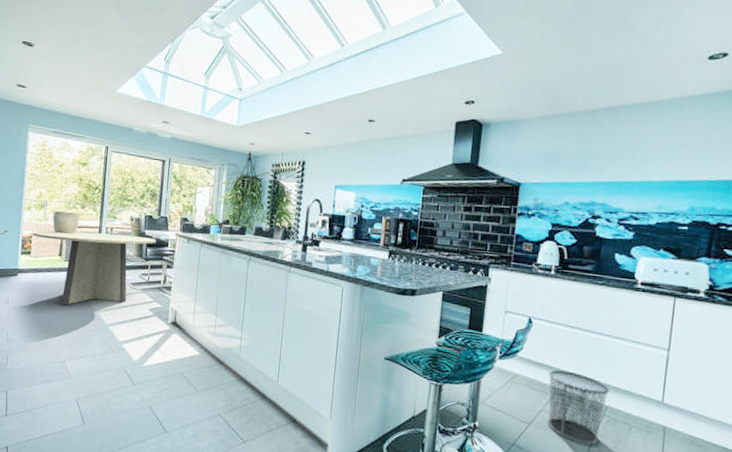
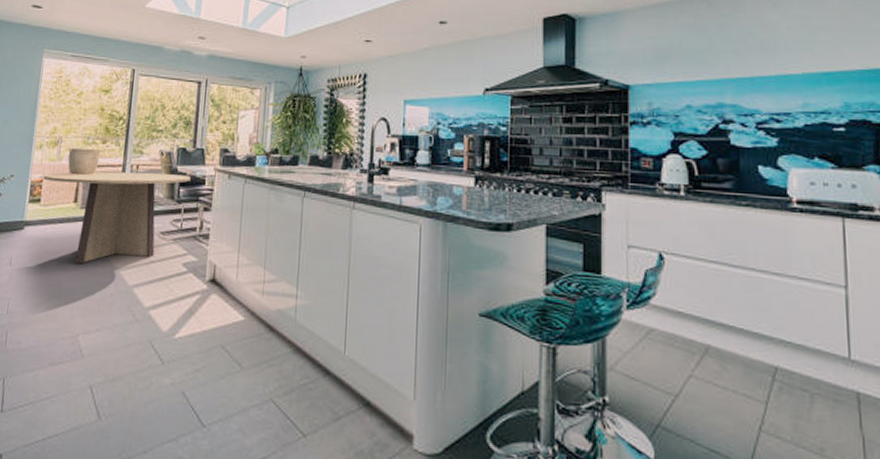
waste bin: present [547,370,609,445] -> none [693,320,776,422]

